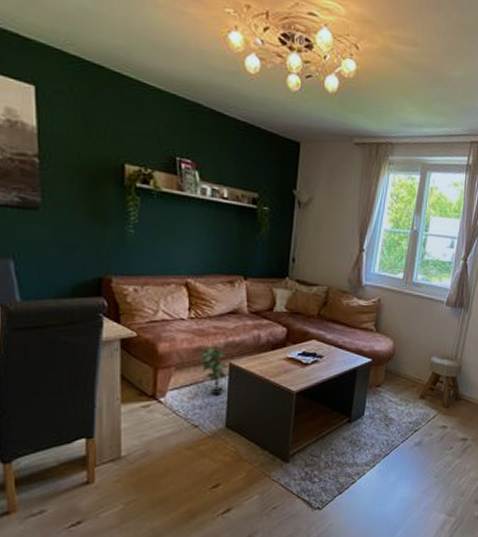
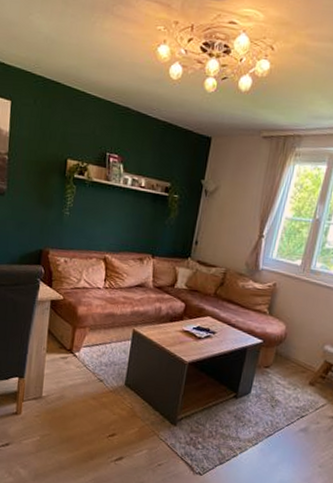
potted plant: present [199,342,230,395] -> none [108,310,133,356]

